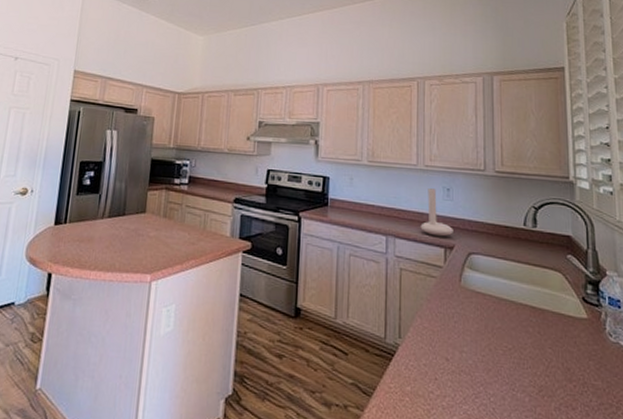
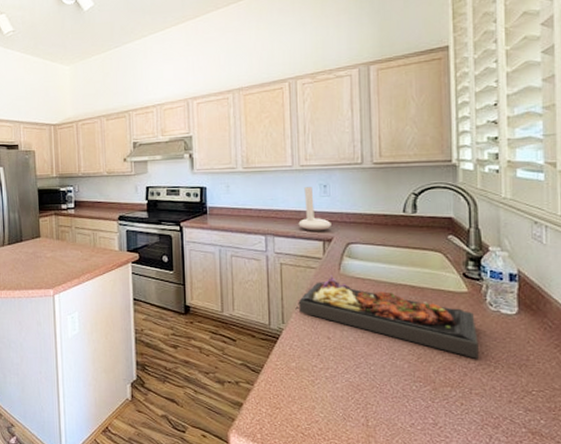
food platter: none [417,286,600,397] -> present [299,275,479,359]

